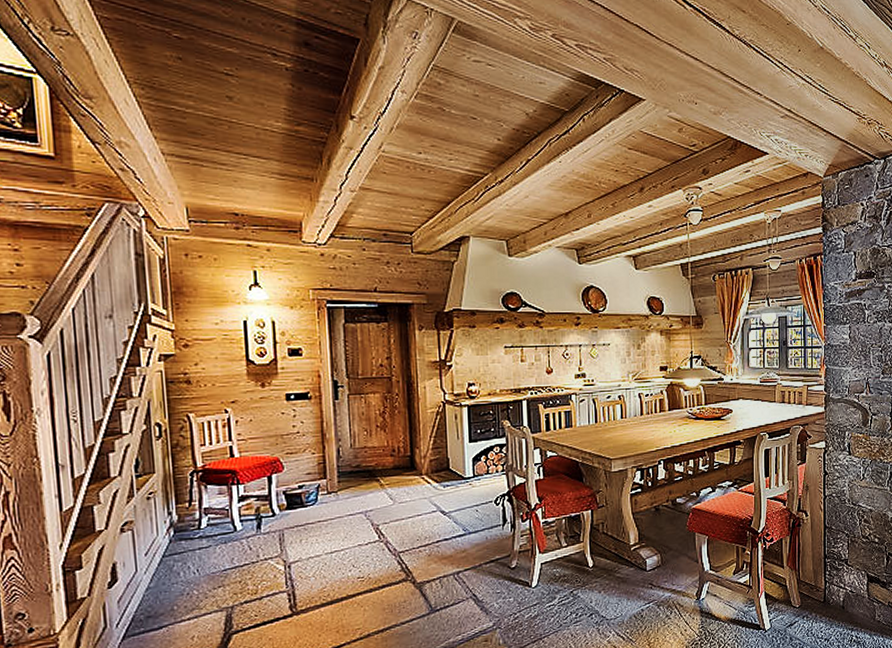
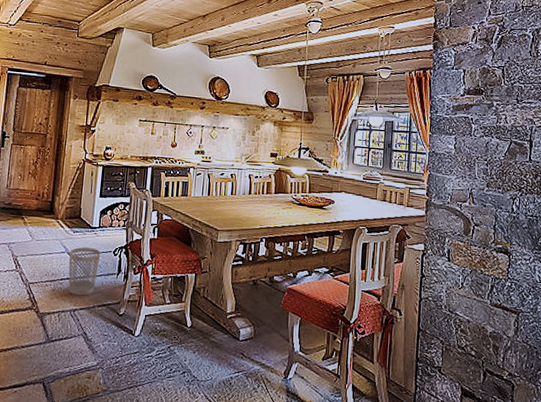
wastebasket: none [442,501,480,556] -> present [68,247,101,296]

